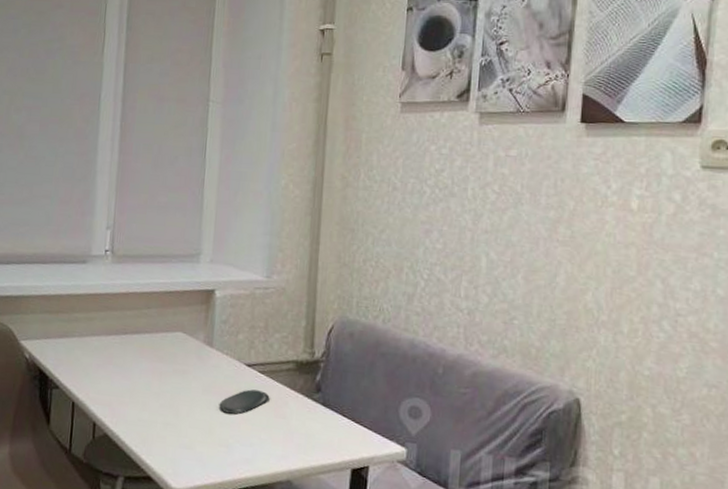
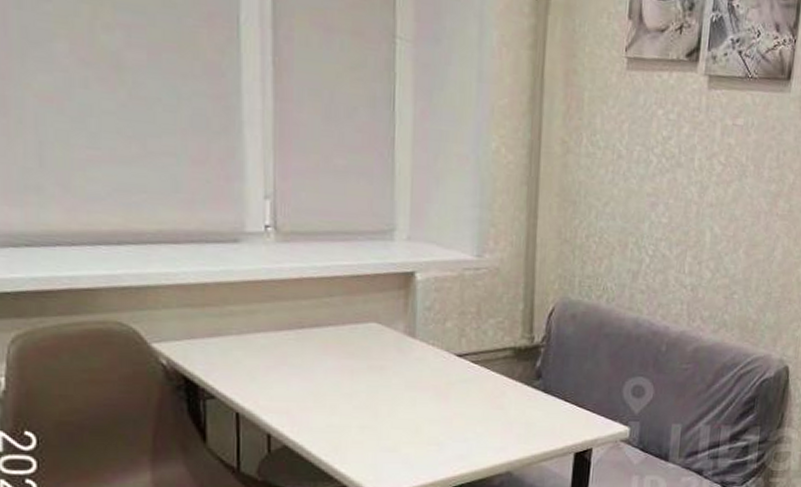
oval tray: present [219,389,270,415] -> none [426,381,485,410]

